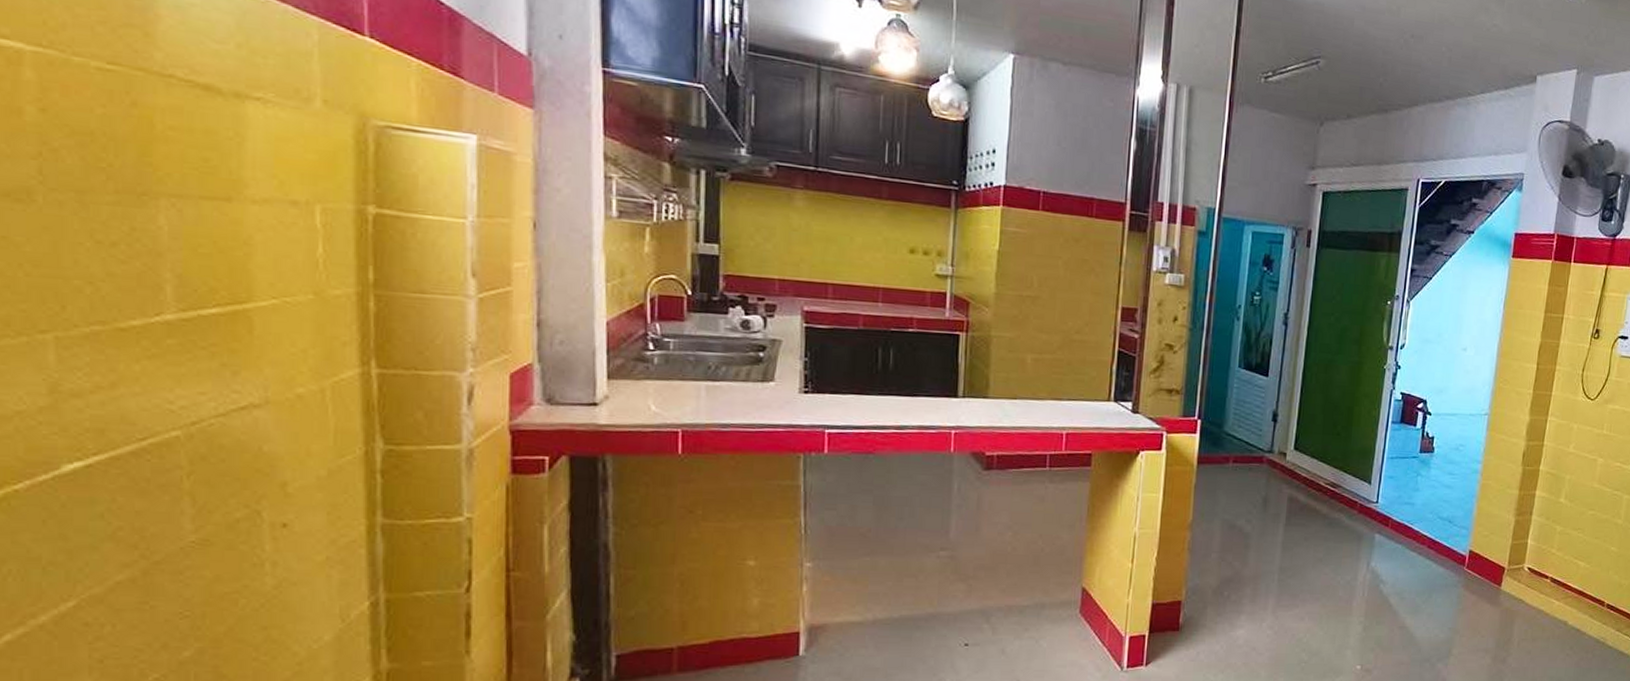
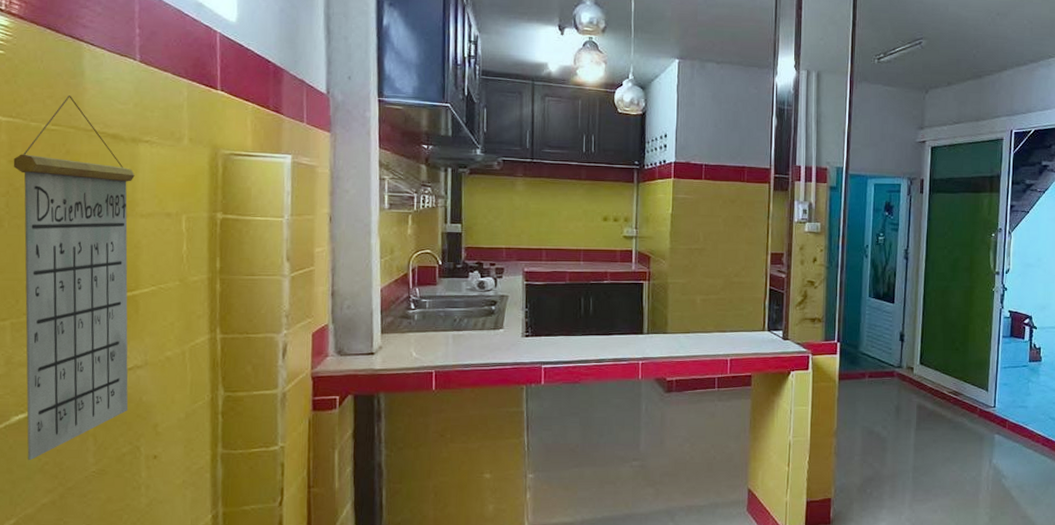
calendar: none [47,23,242,525] -> present [13,95,135,461]

